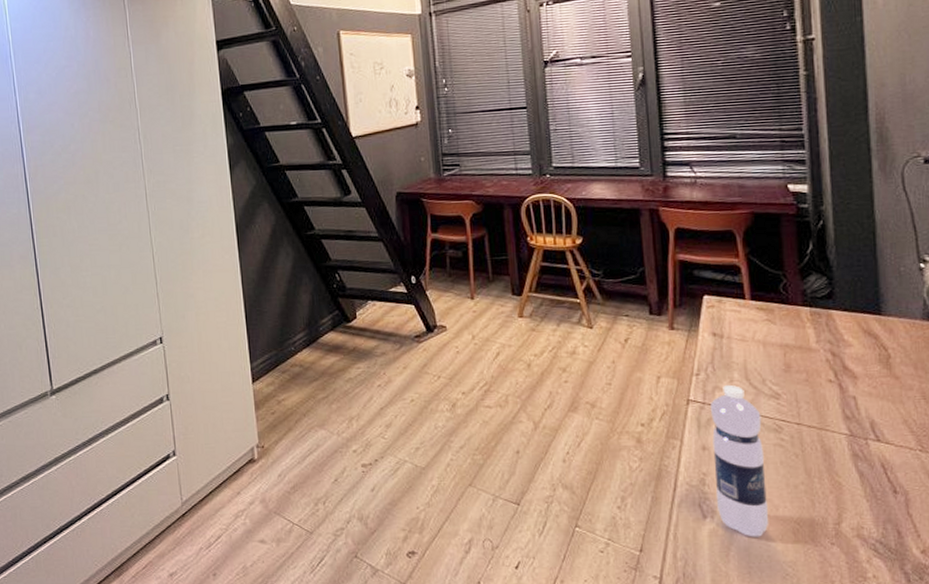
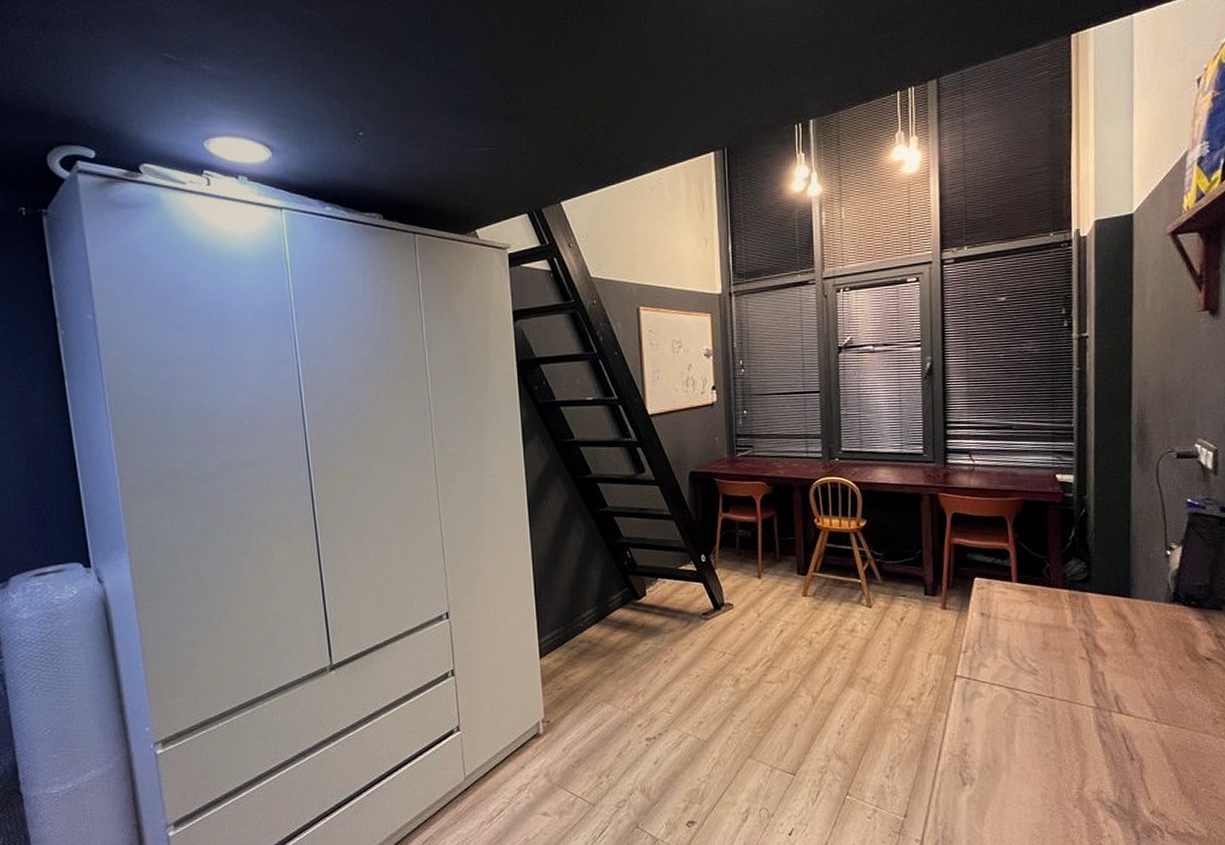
water bottle: present [709,384,769,537] -> none [974,661,1021,802]

